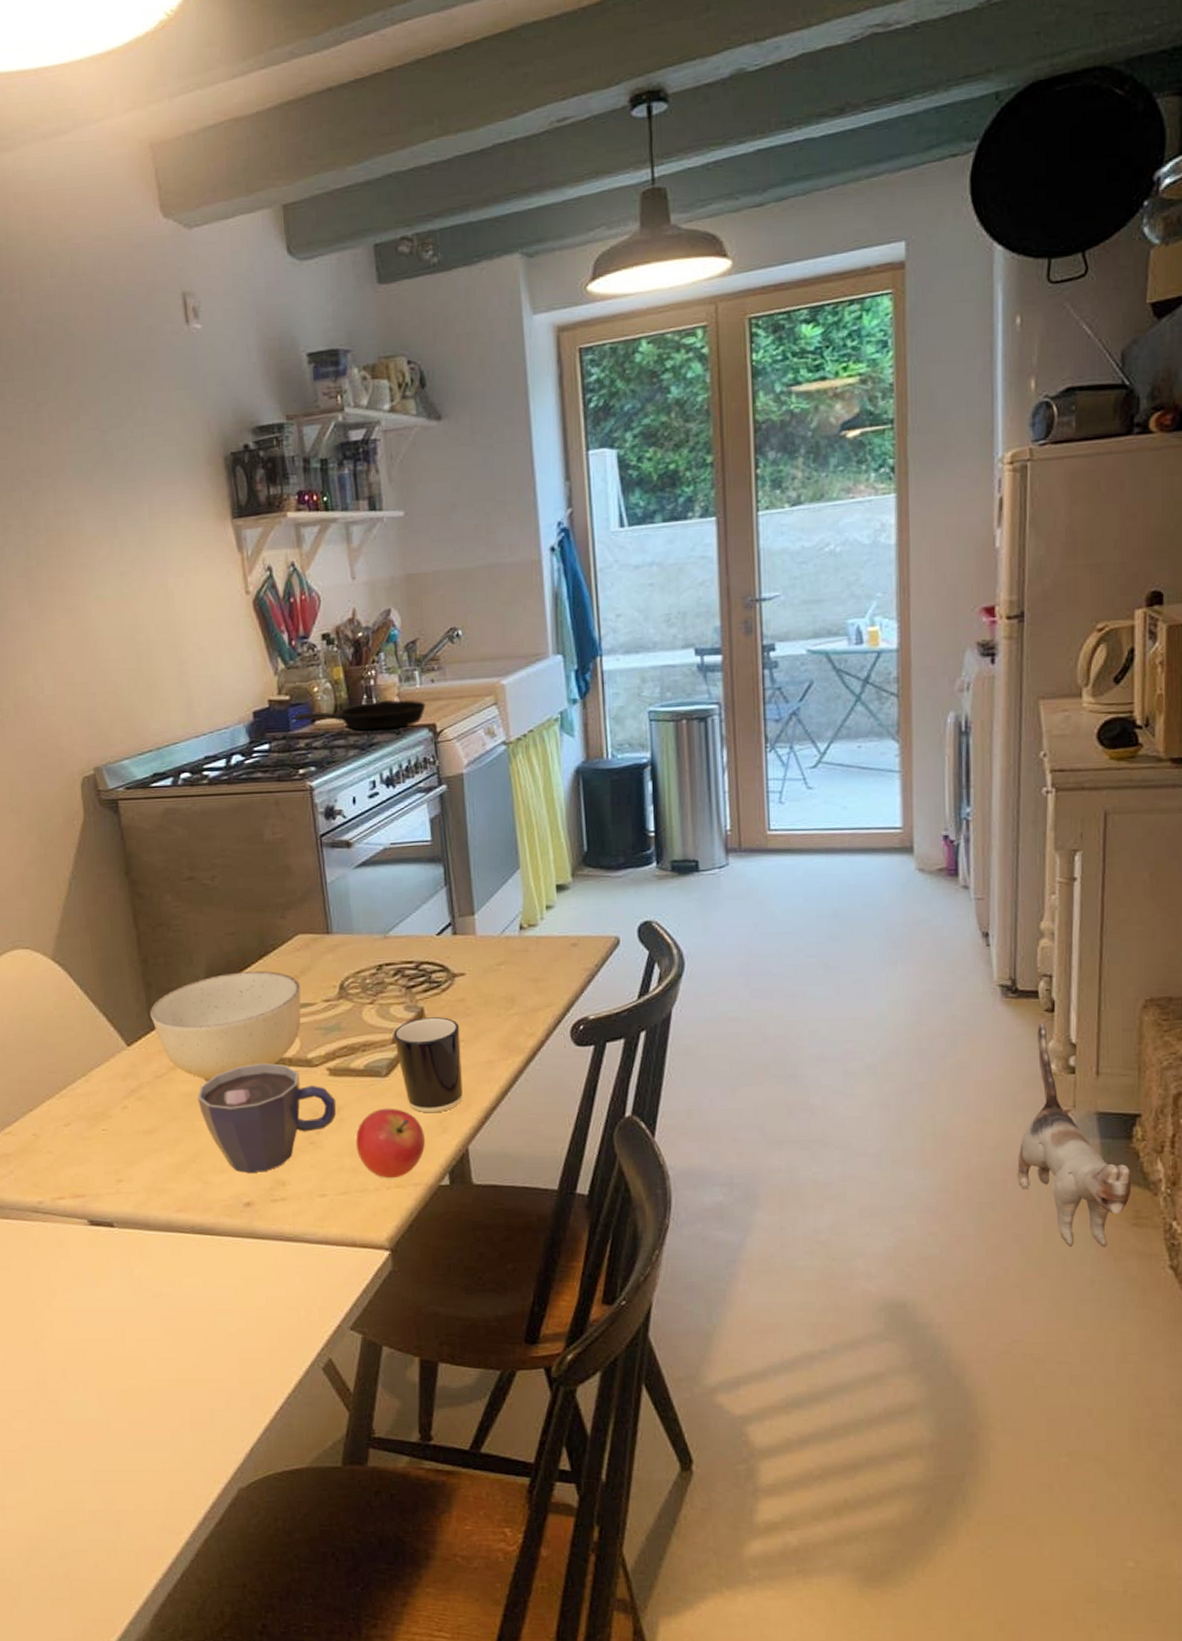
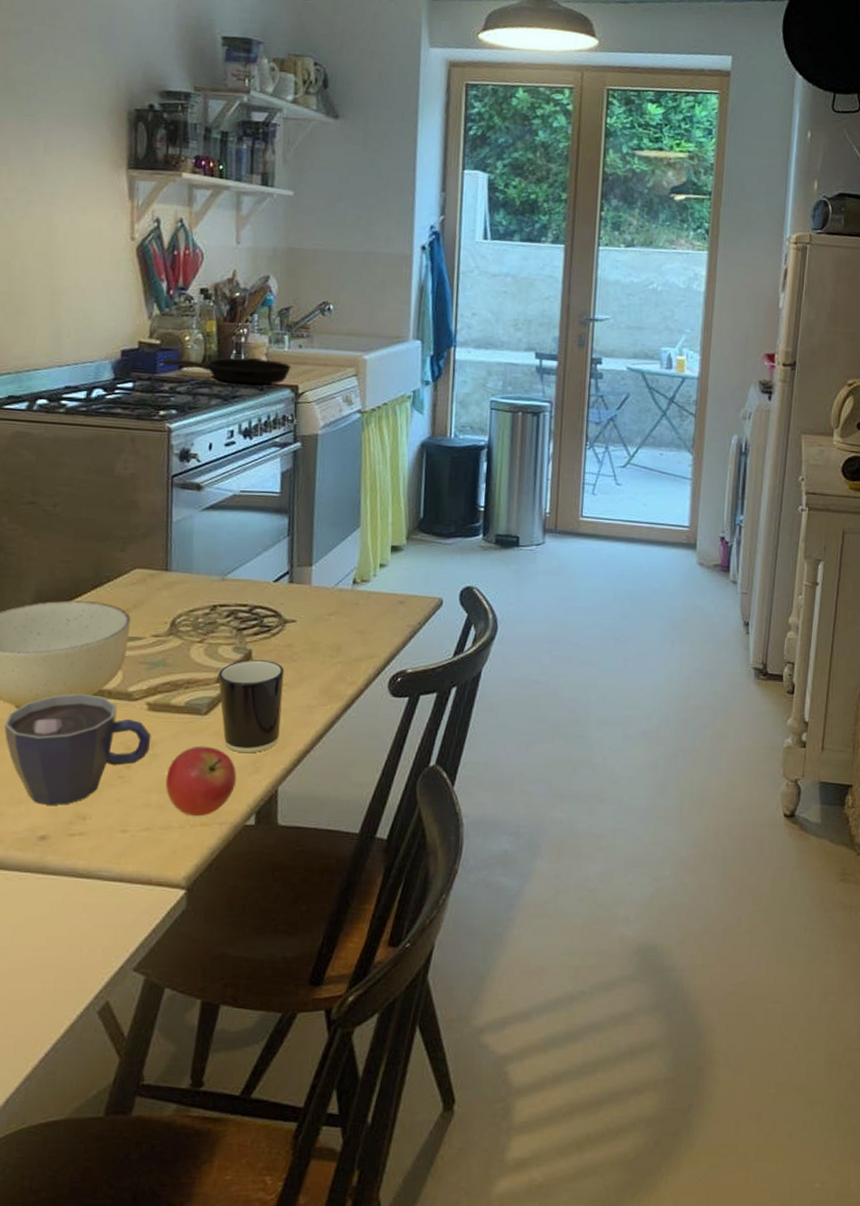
pet: present [1017,1023,1132,1247] -> none [754,703,842,898]

